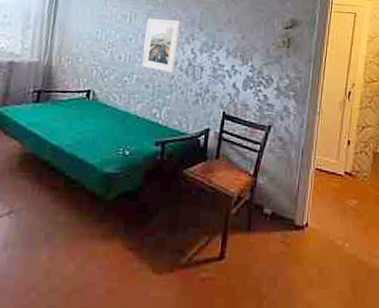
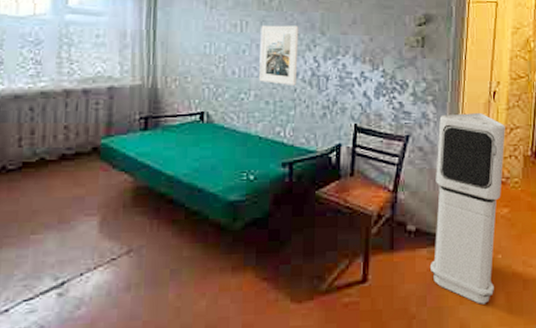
air purifier: none [282,109,358,290] -> present [429,113,505,304]

